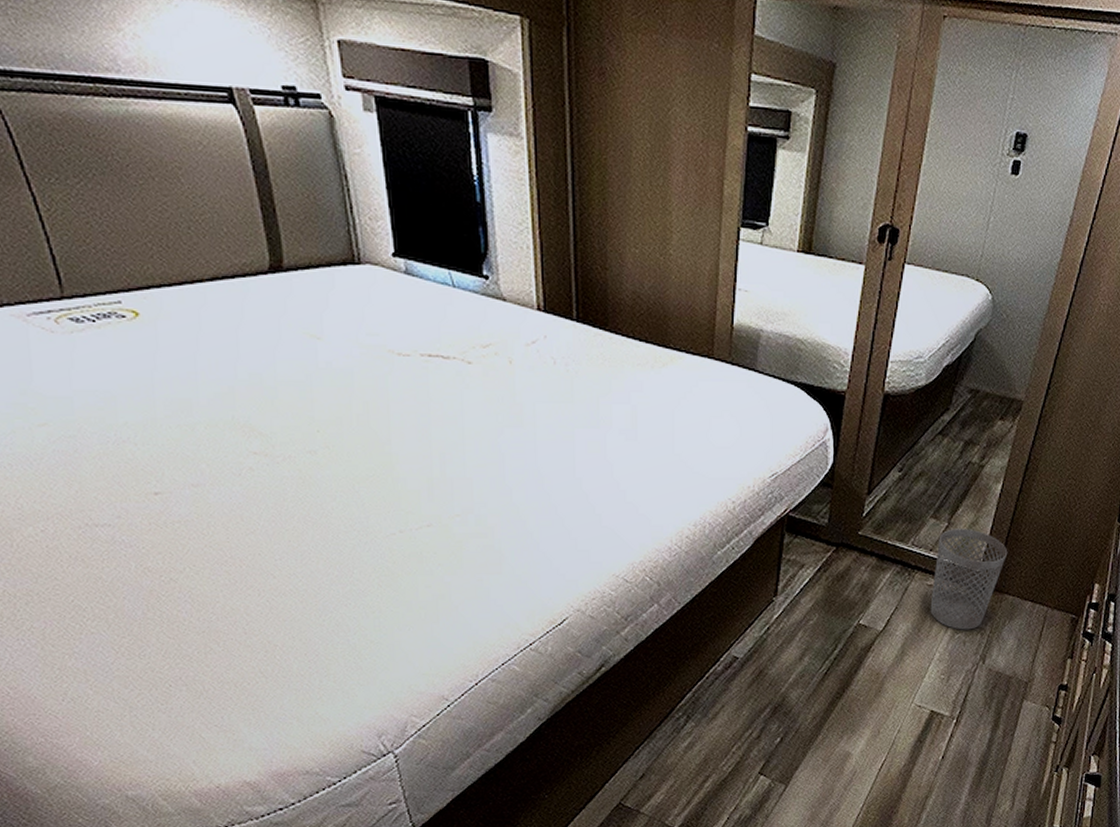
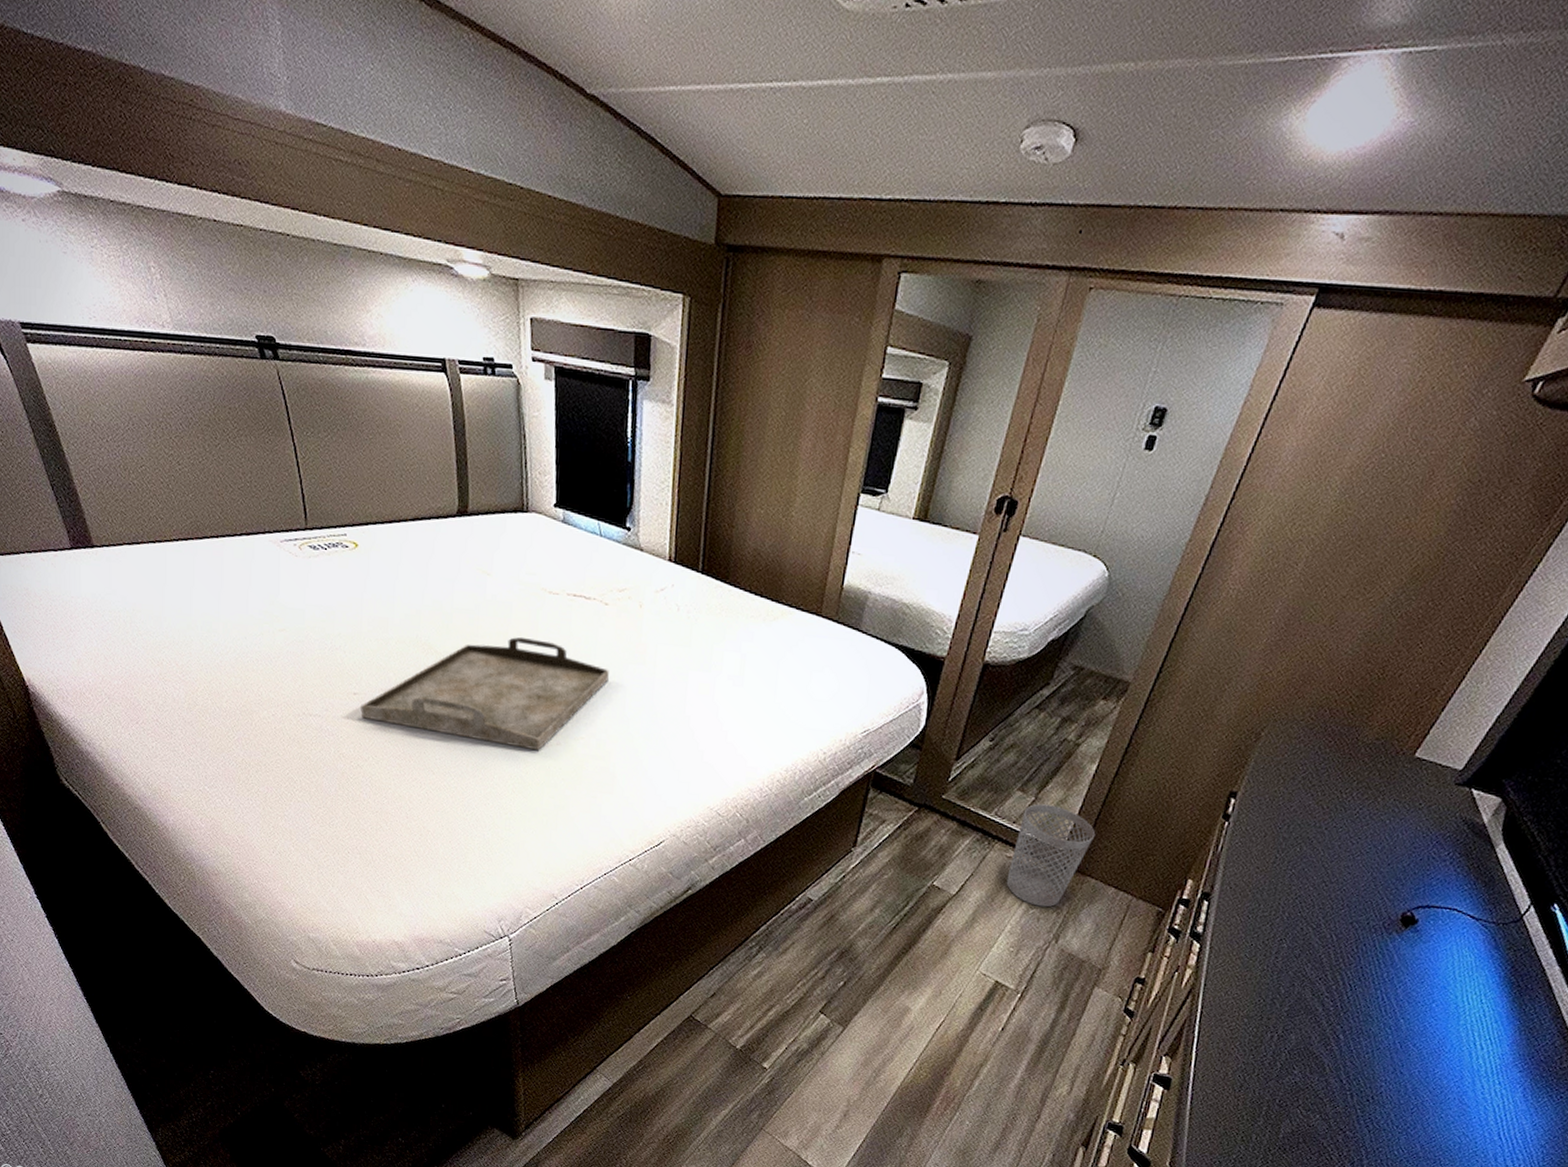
serving tray: none [166,407,482,536] -> present [361,636,609,751]

